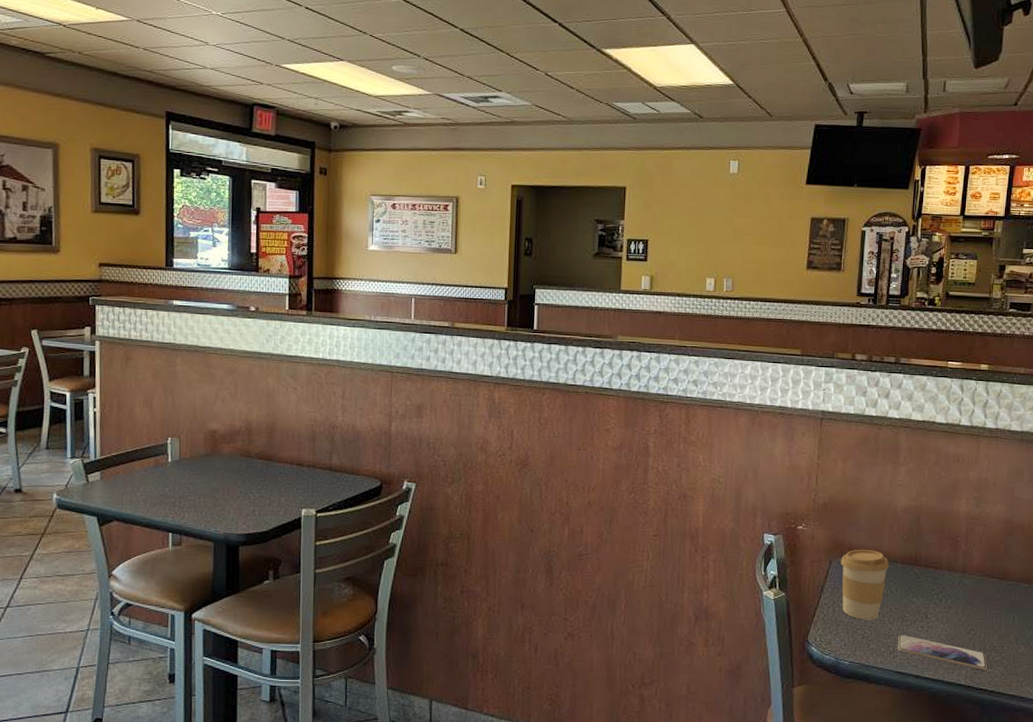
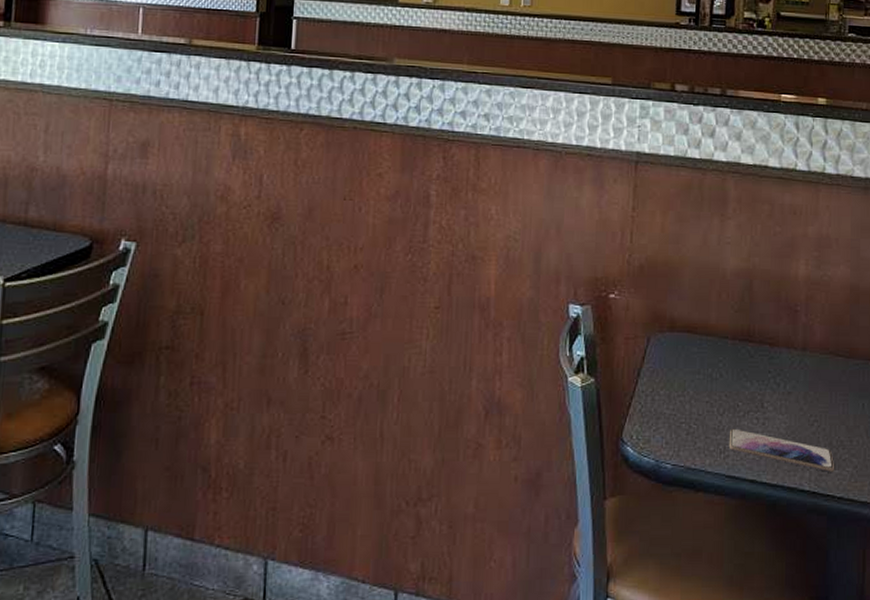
coffee cup: present [841,550,889,620] -> none [661,323,718,411]

